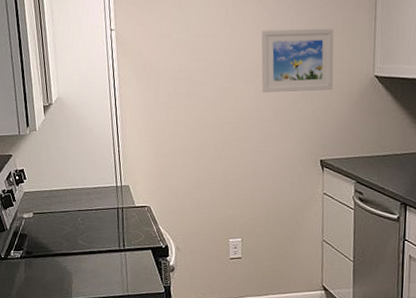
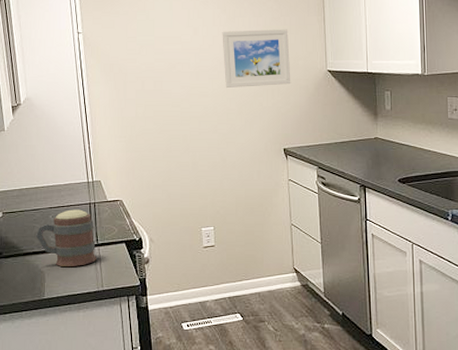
mug: none [64,213,123,270] -> present [35,209,96,266]

